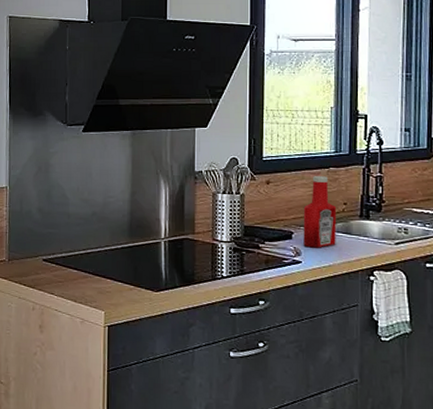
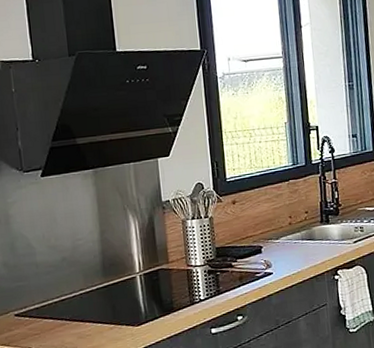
ketchup bottle: present [303,176,337,248] -> none [269,189,302,259]

